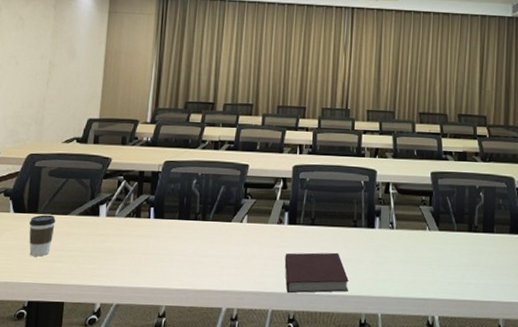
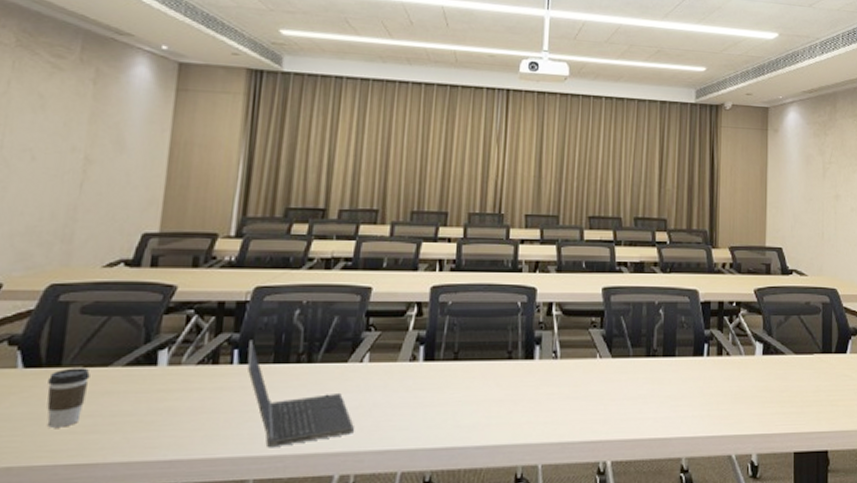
laptop computer: none [160,201,236,283] -> present [247,339,354,448]
notebook: present [284,252,349,294] -> none [418,392,501,449]

